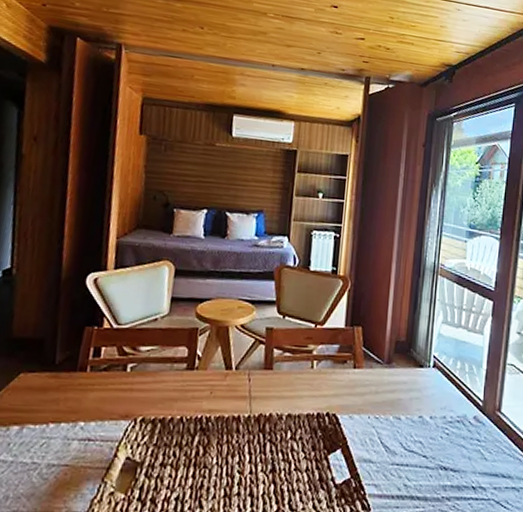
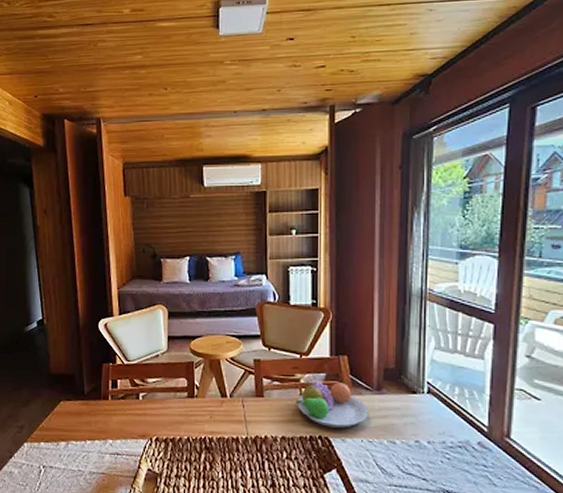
fruit bowl: none [306,353,378,404] -> present [296,381,369,428]

